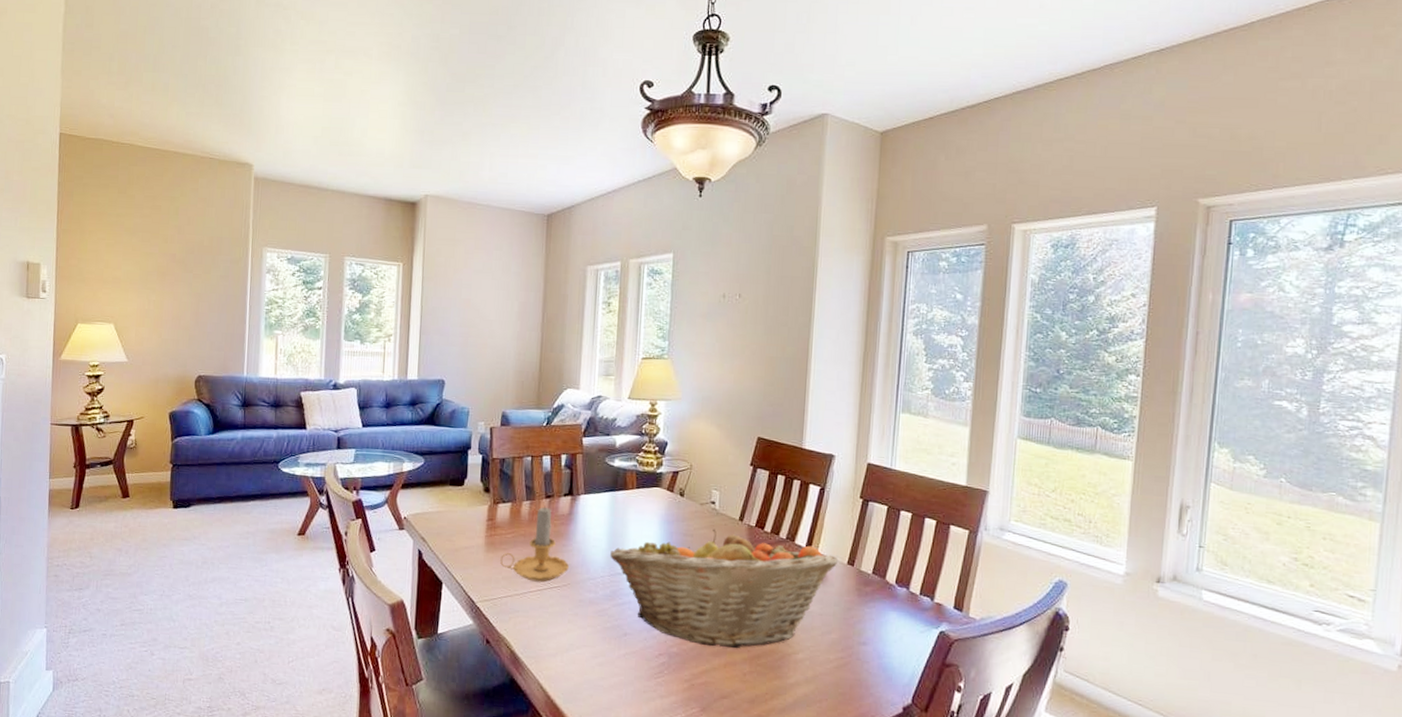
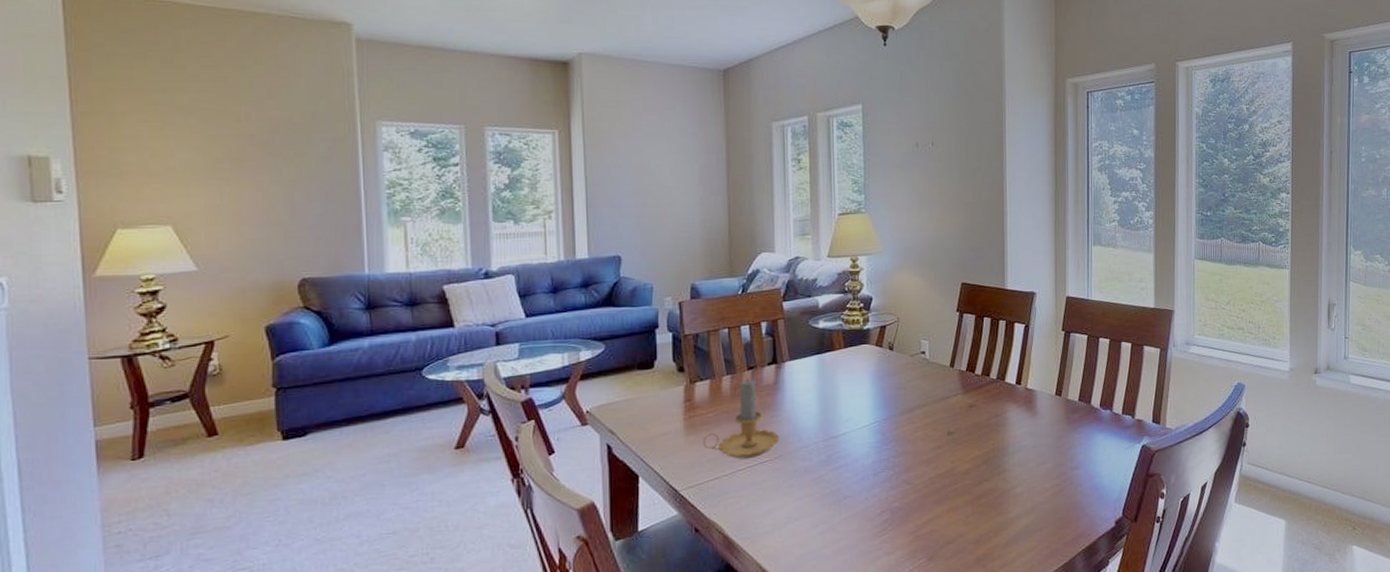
fruit basket: present [610,529,839,649] -> none [822,378,1047,496]

